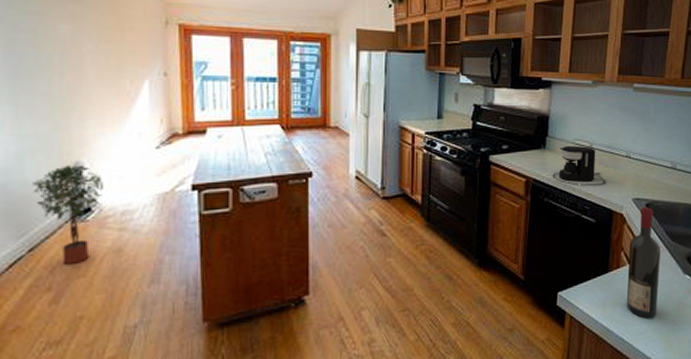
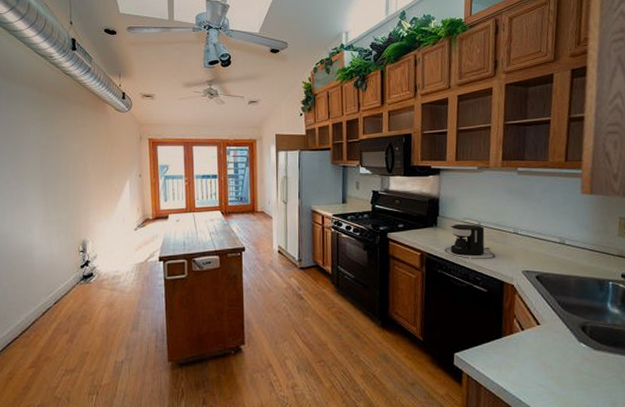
potted tree: present [32,165,104,264] -> none [56,242,101,314]
wine bottle: present [626,207,661,319] -> none [521,279,554,382]

